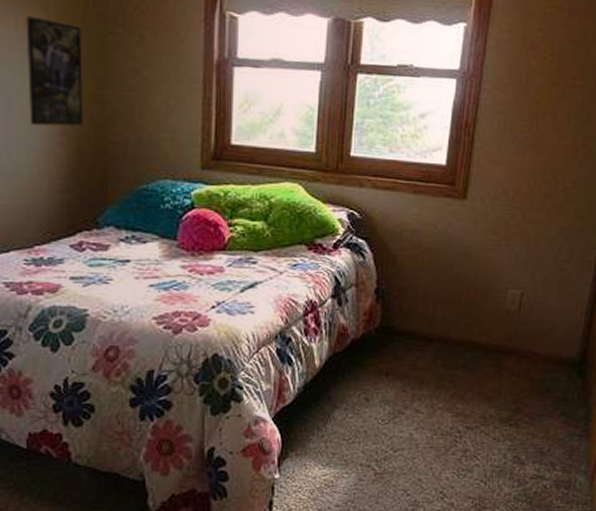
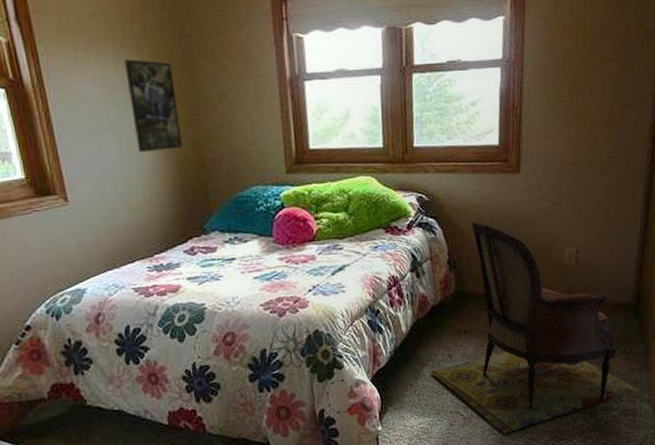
armchair: none [342,248,577,496] -> present [430,221,640,434]

